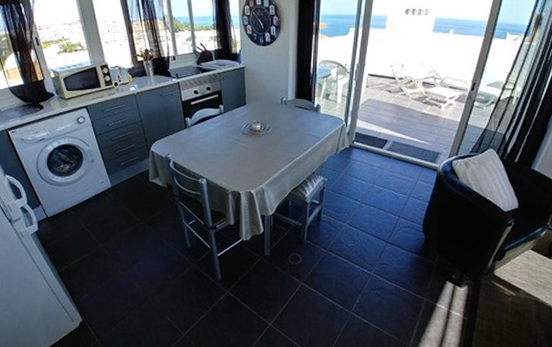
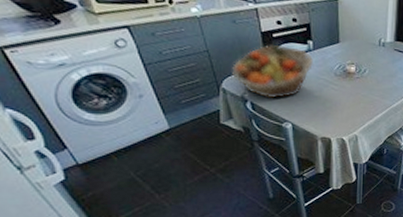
fruit basket: none [159,110,225,158] -> present [232,44,314,99]

